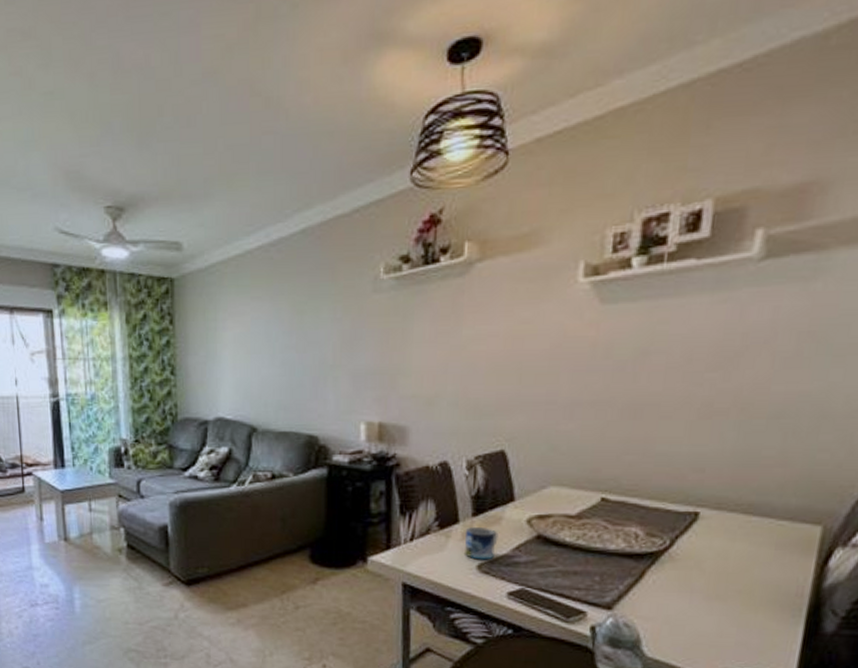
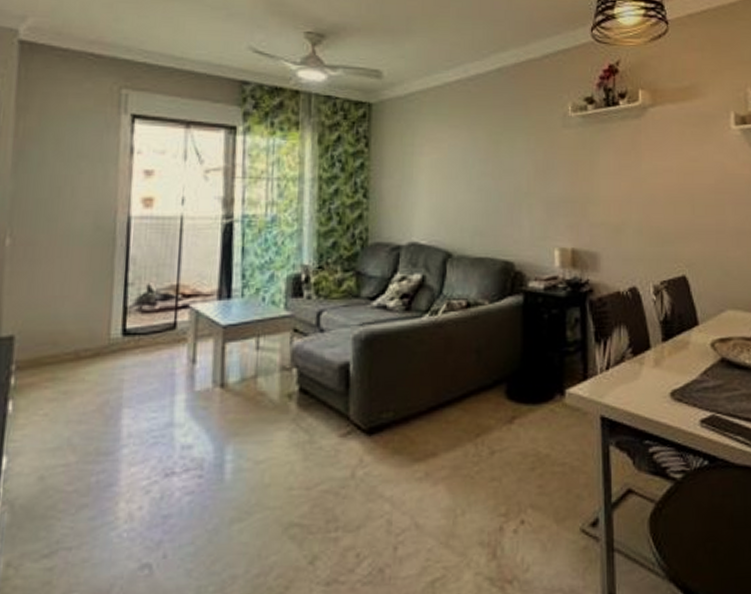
mug: present [465,527,499,560] -> none [658,353,687,387]

